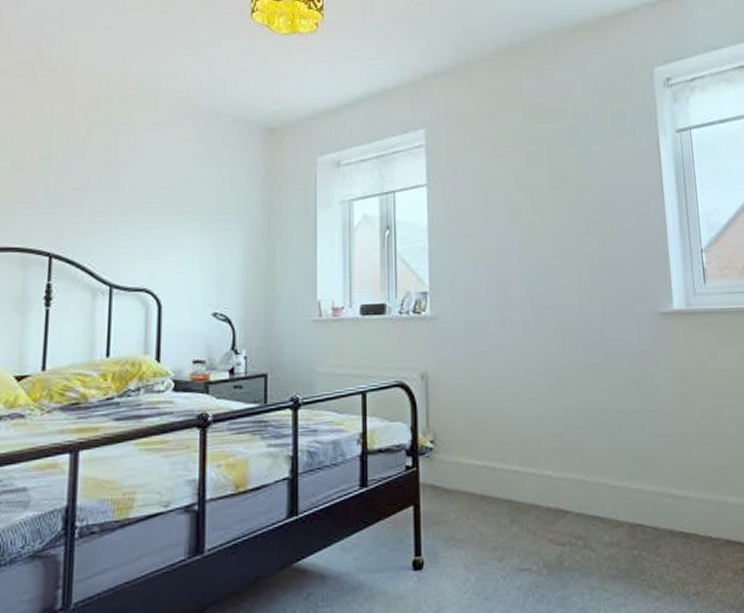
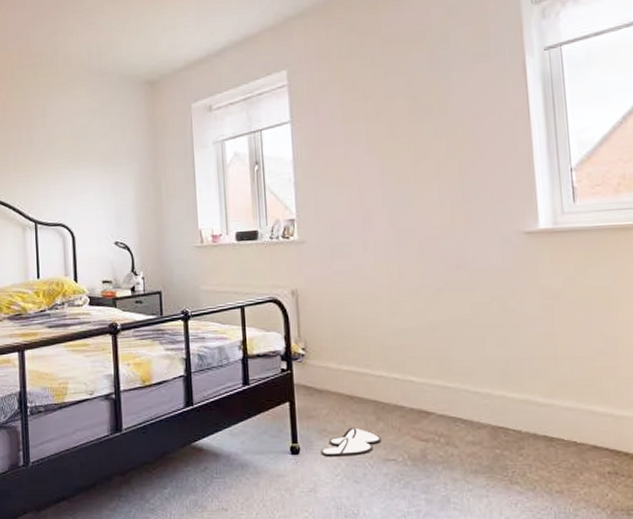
slippers: none [447,533,516,571] -> present [321,427,382,457]

